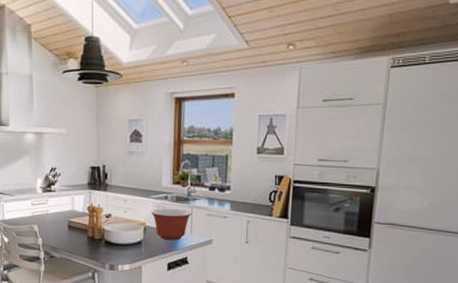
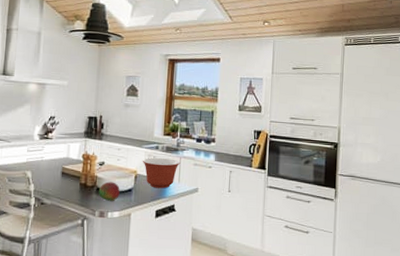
fruit: none [107,234,129,255] -> present [98,181,120,202]

